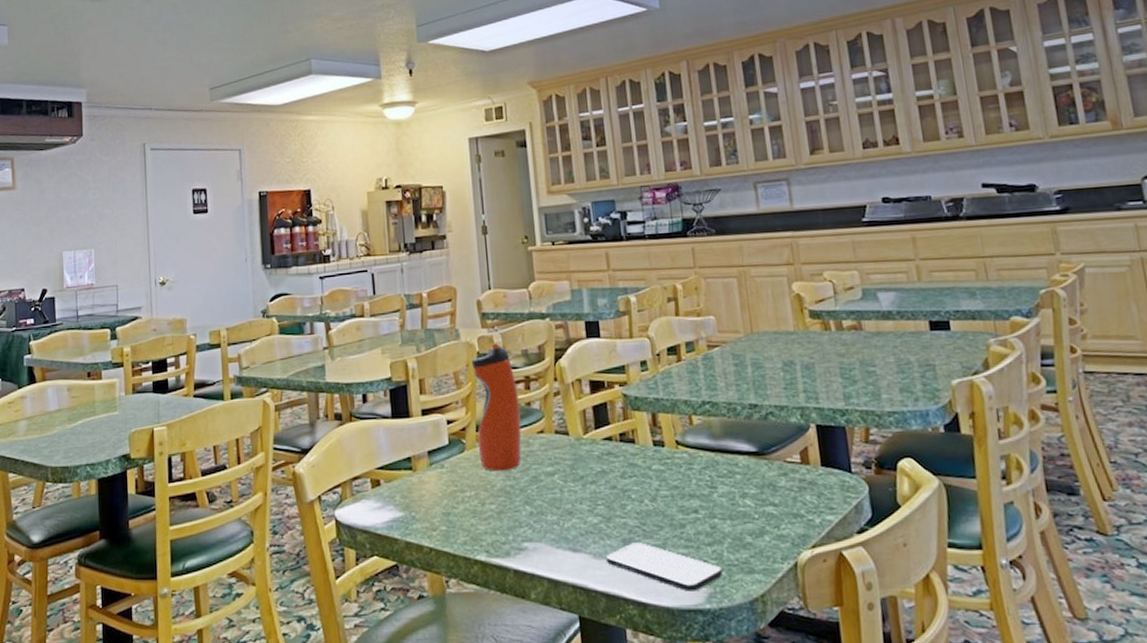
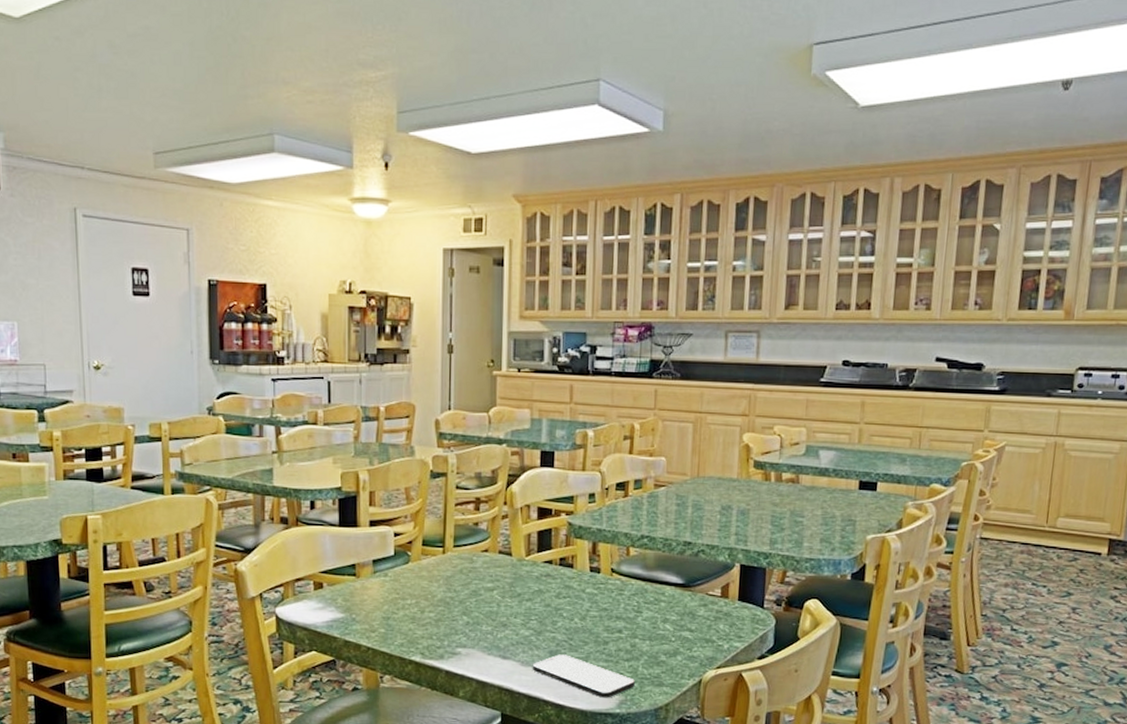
water bottle: present [471,342,522,472] -> none [423,462,467,584]

